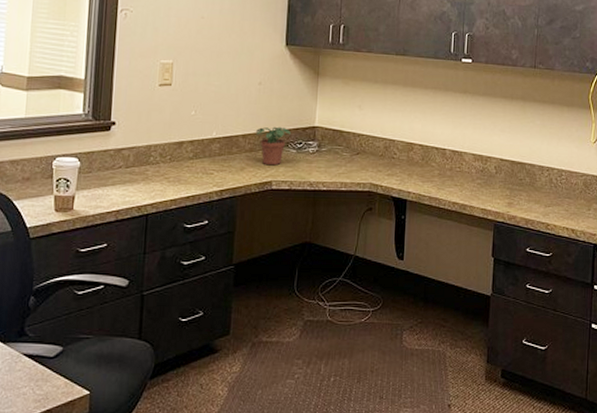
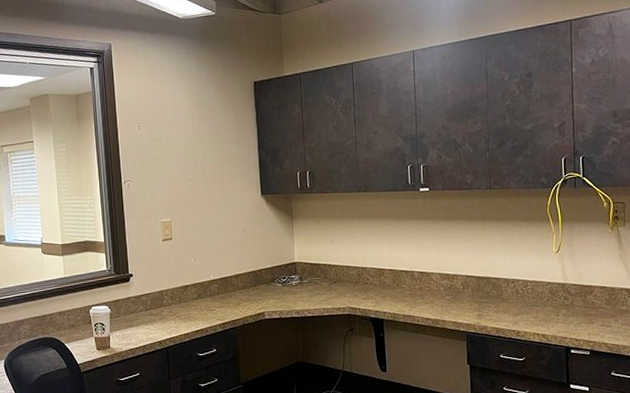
potted plant: present [255,126,291,166] -> none [245,265,275,299]

